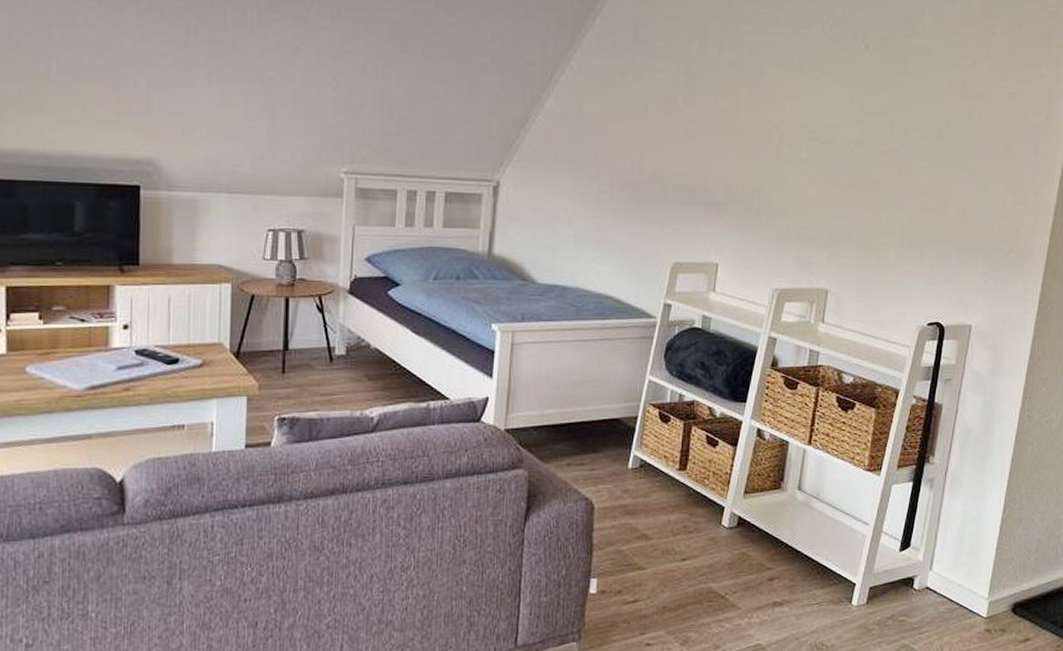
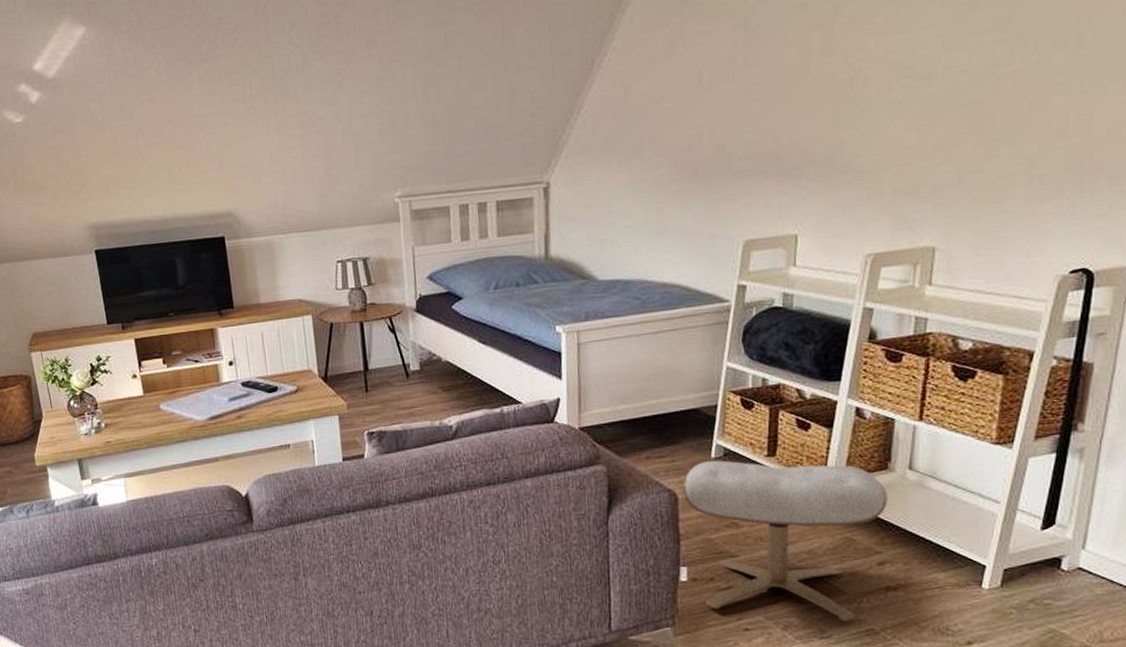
ottoman: none [600,470,779,637] -> present [683,460,888,622]

